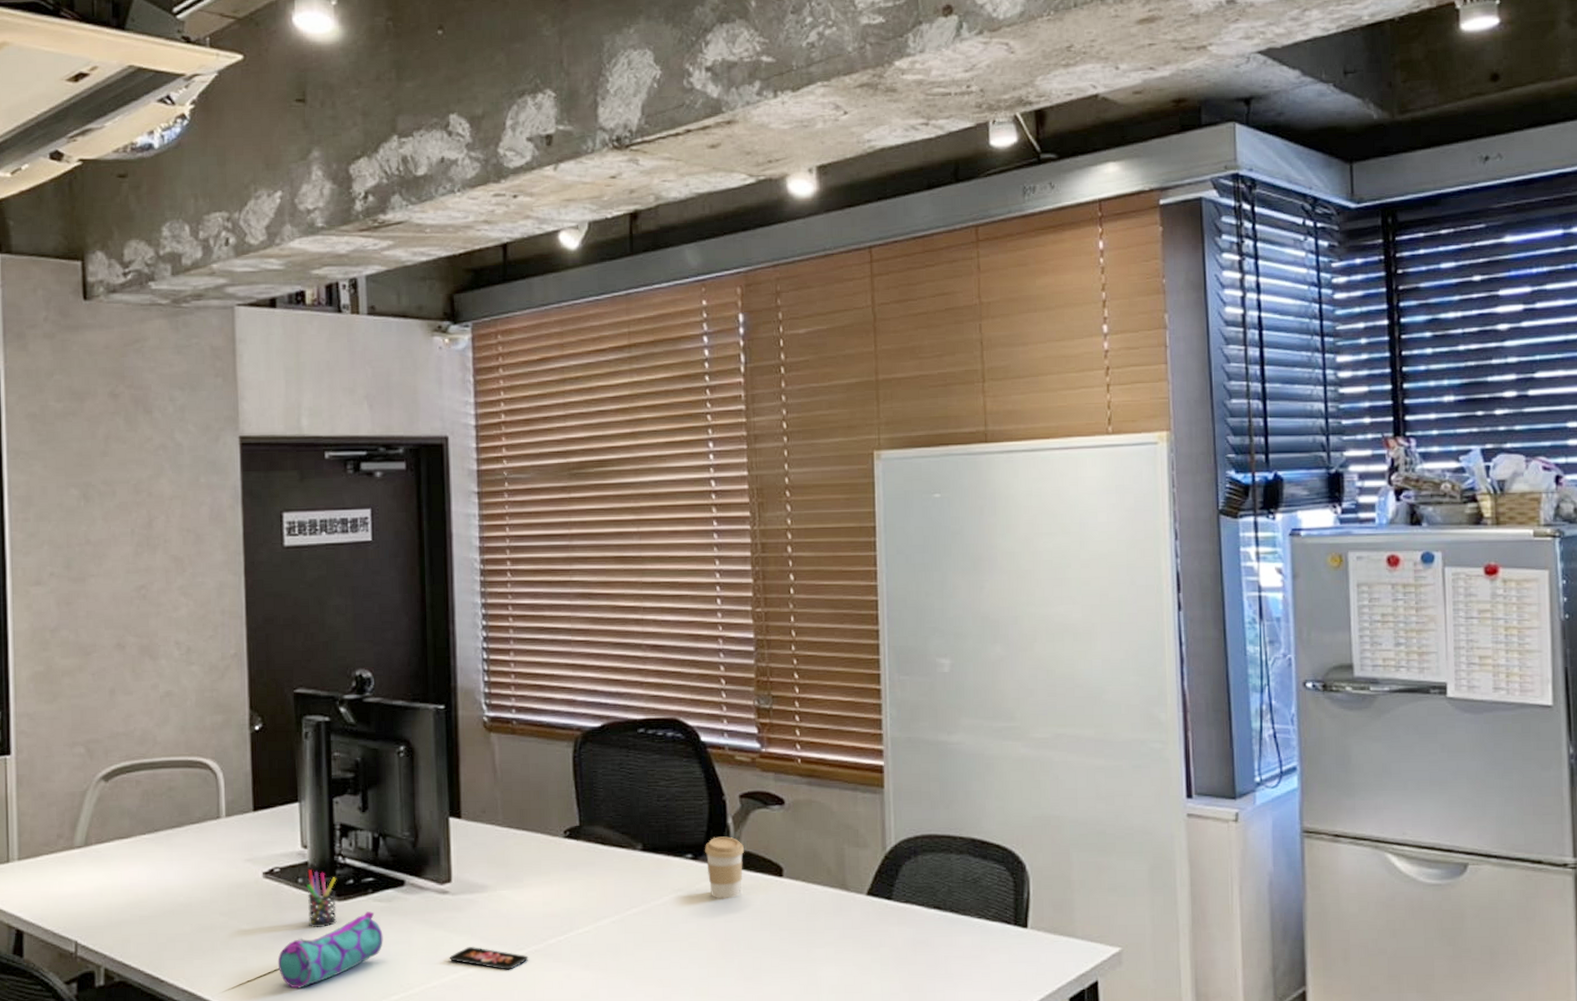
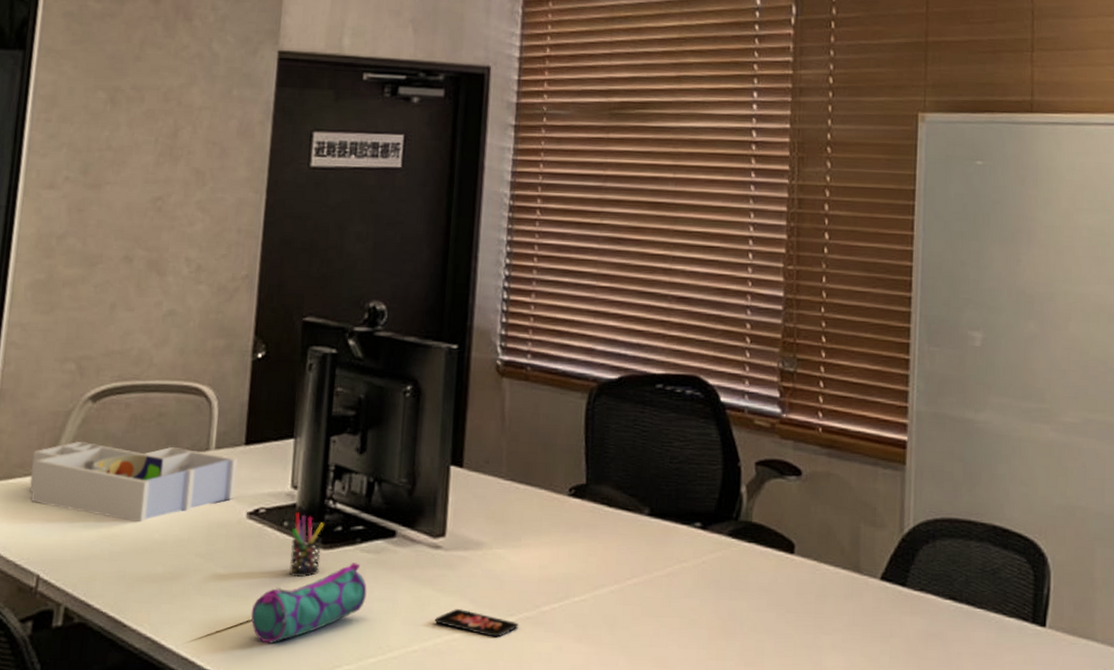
desk organizer: none [55,817,249,888] -> present [29,441,238,523]
coffee cup: present [705,836,745,899] -> none [715,505,757,574]

